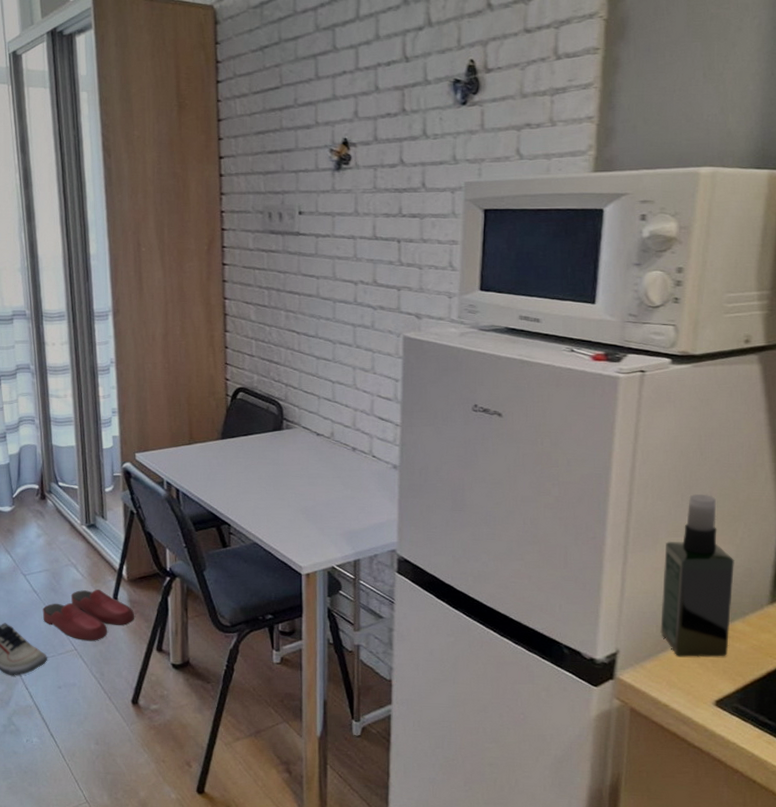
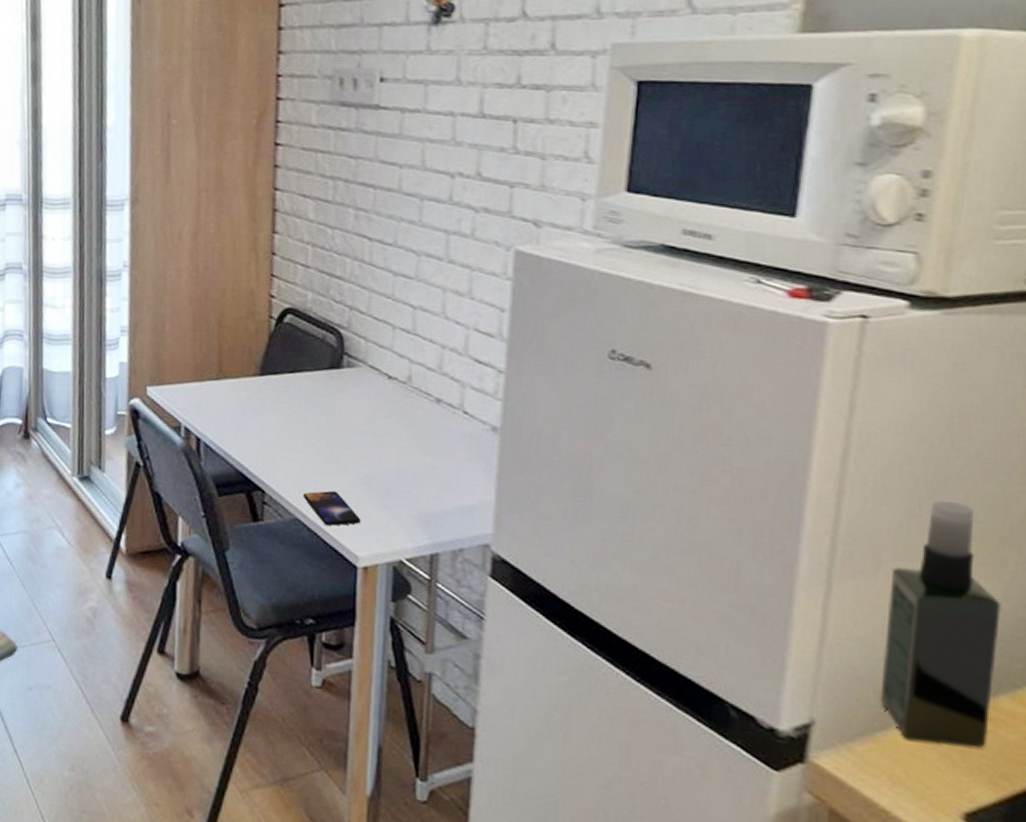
slippers: present [42,590,134,641] -> none [15,562,132,631]
smartphone: none [259,520,303,547] -> present [302,490,361,526]

